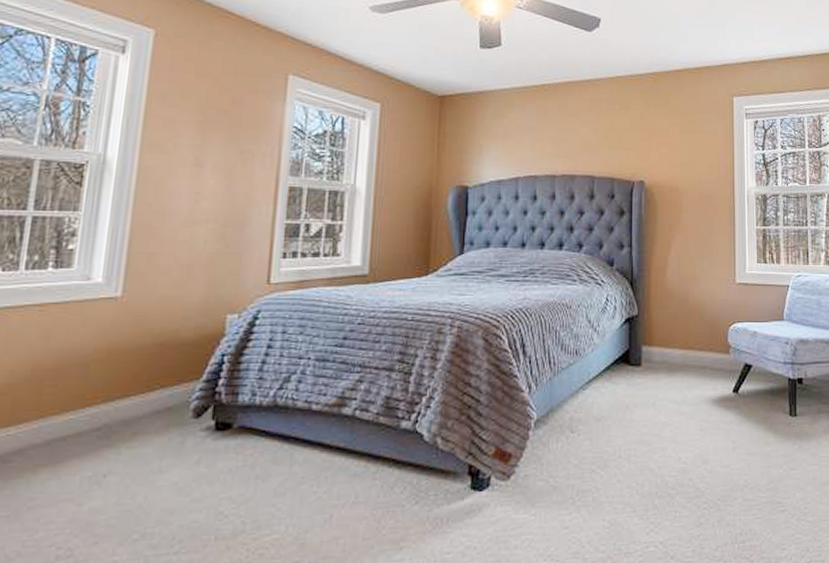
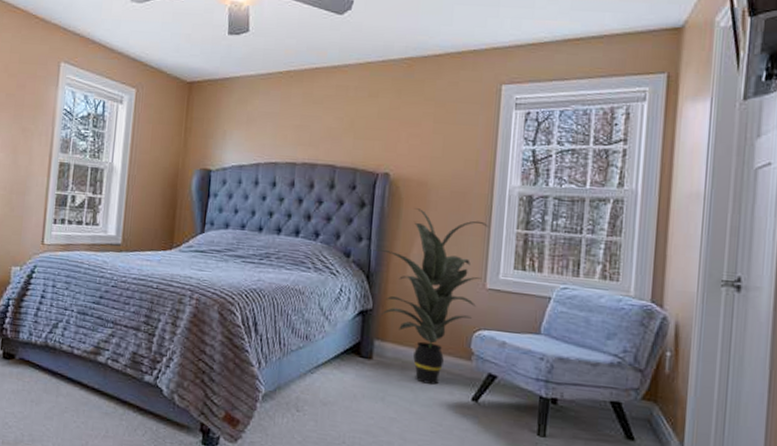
indoor plant: none [634,213,734,382] -> present [373,208,489,385]

